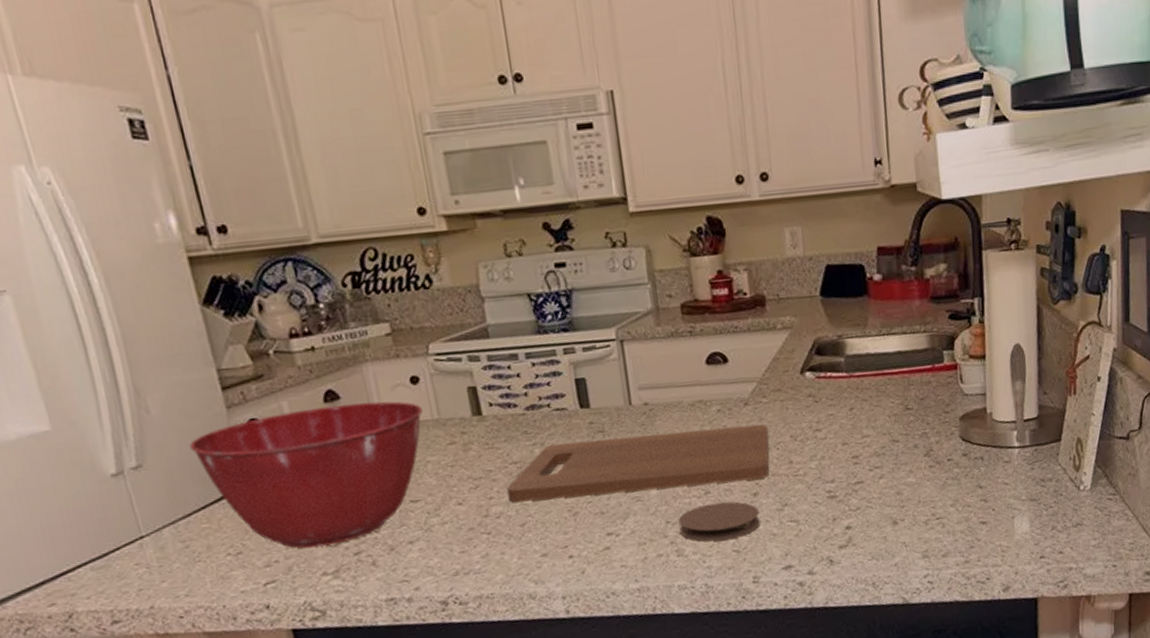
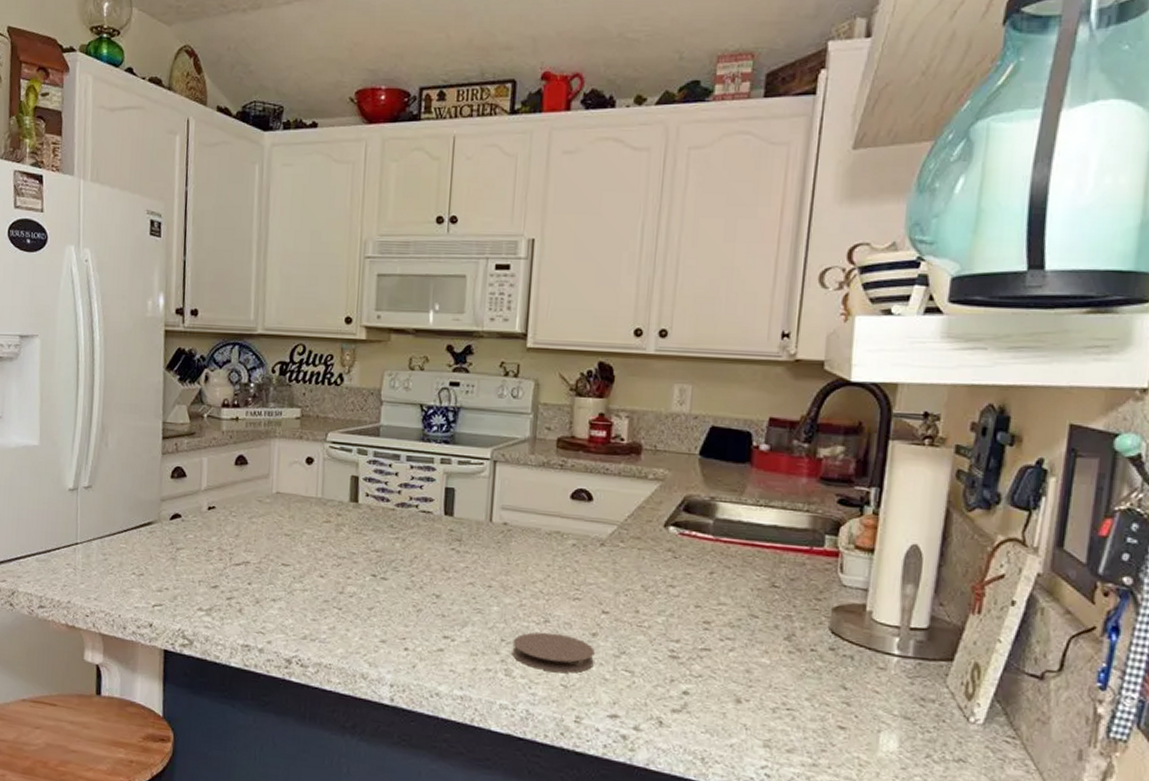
mixing bowl: present [189,401,424,549] -> none [128,467,311,586]
cutting board: present [506,424,770,503] -> none [363,542,621,621]

